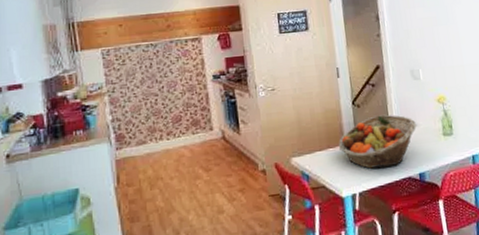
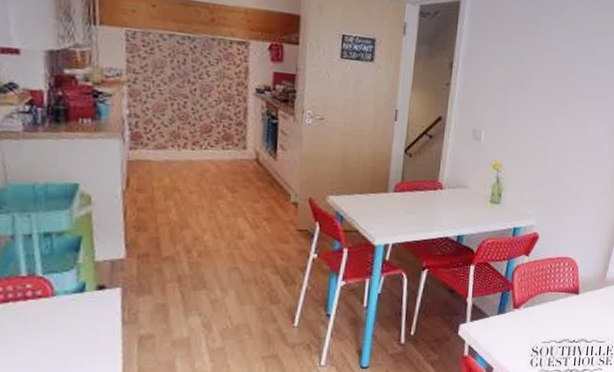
fruit basket: present [338,114,416,169] -> none [380,169,466,224]

